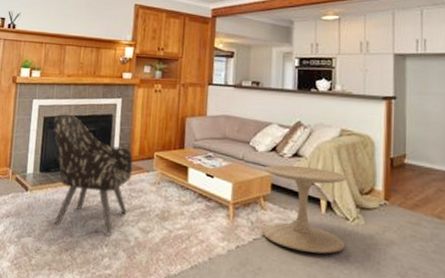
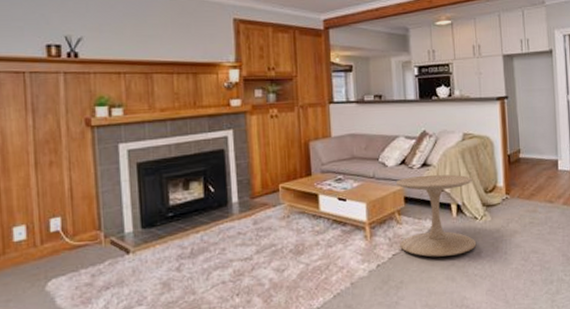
armchair: present [53,114,133,233] -> none [150,155,257,287]

